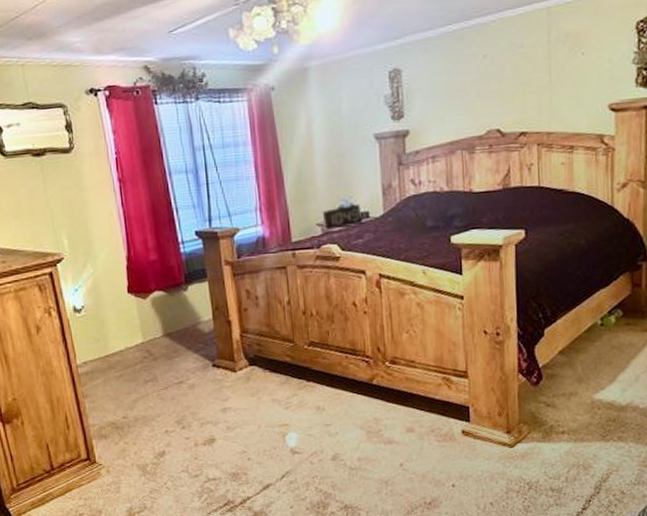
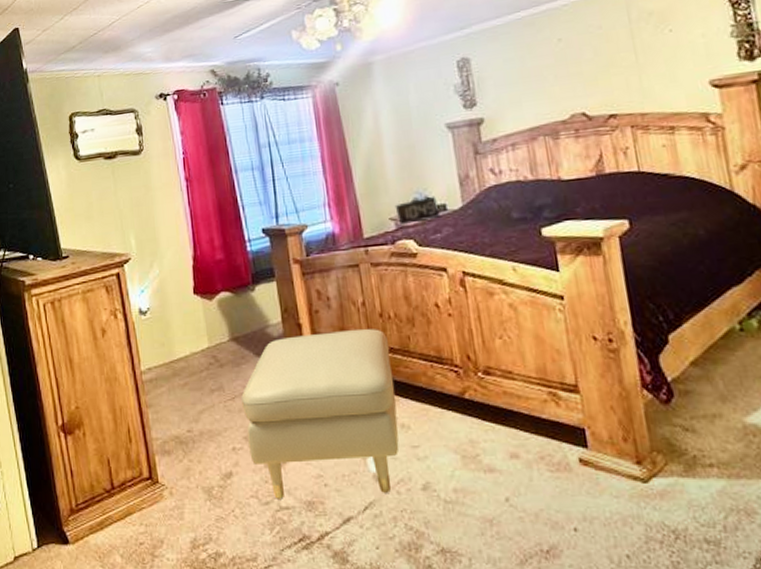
ottoman: none [174,325,314,472] -> present [241,328,399,499]

